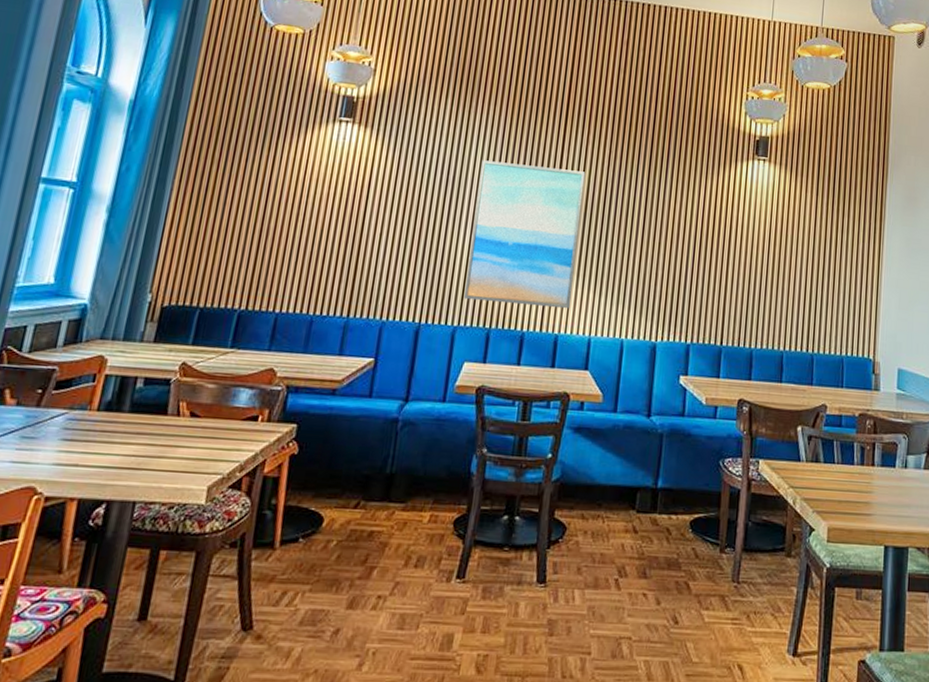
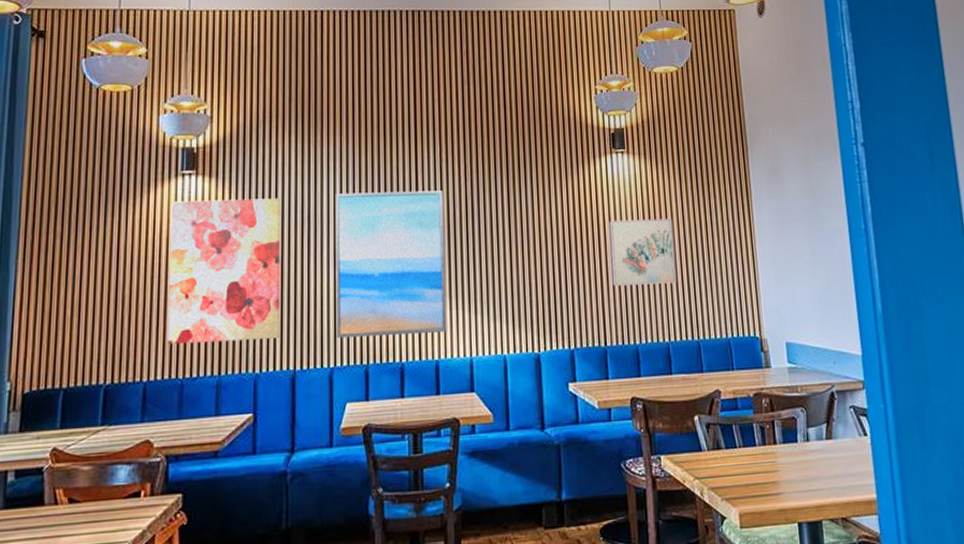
wall art: none [303,145,429,291] -> present [168,198,280,345]
wall art: none [736,224,804,295] -> present [609,218,677,286]

